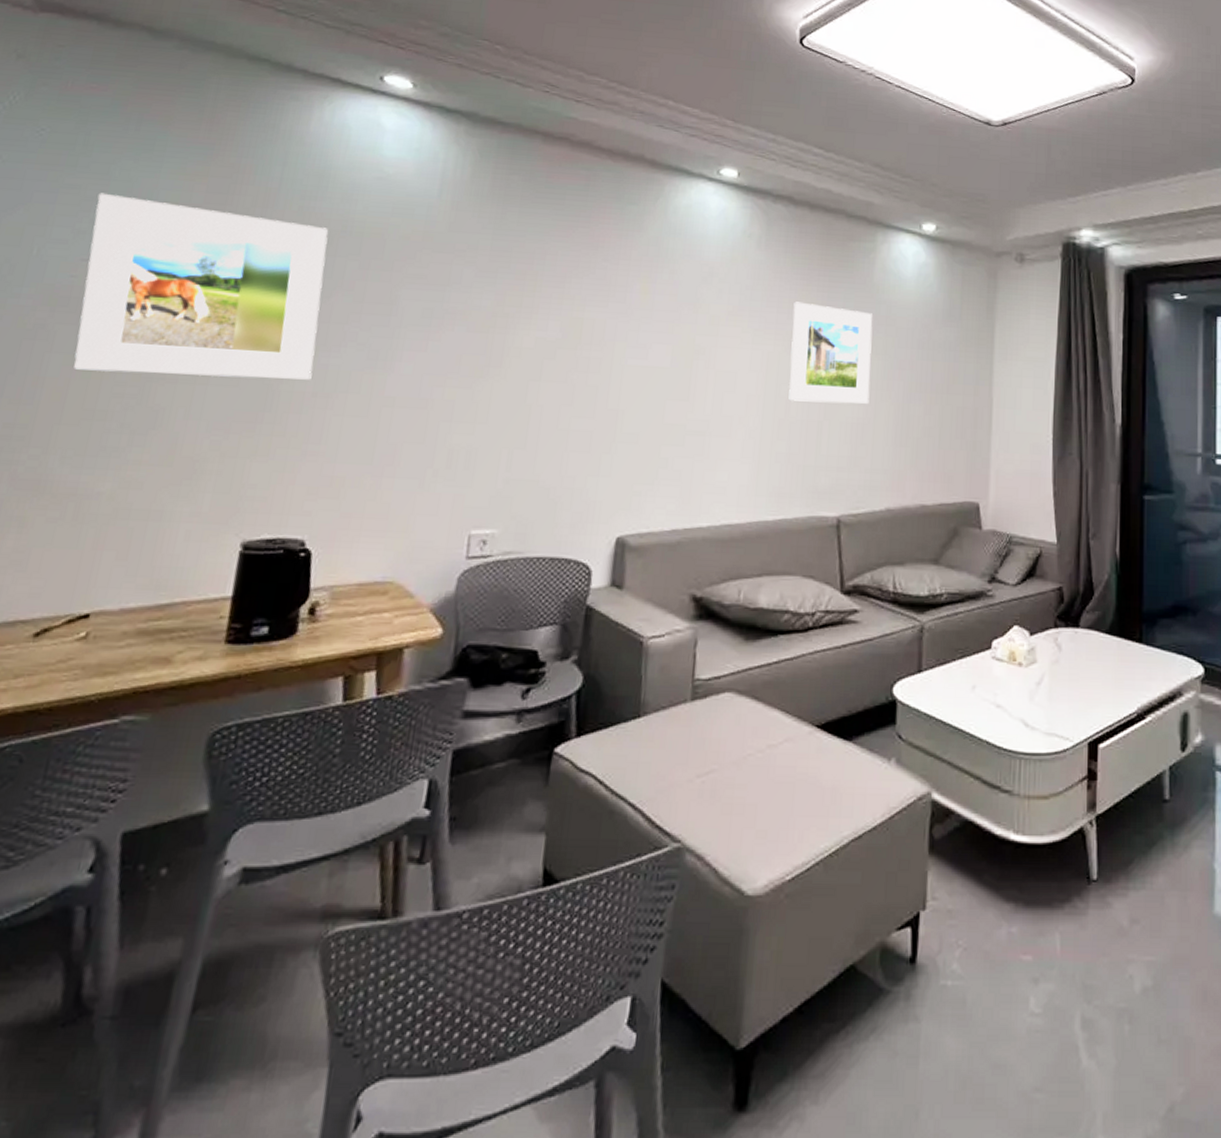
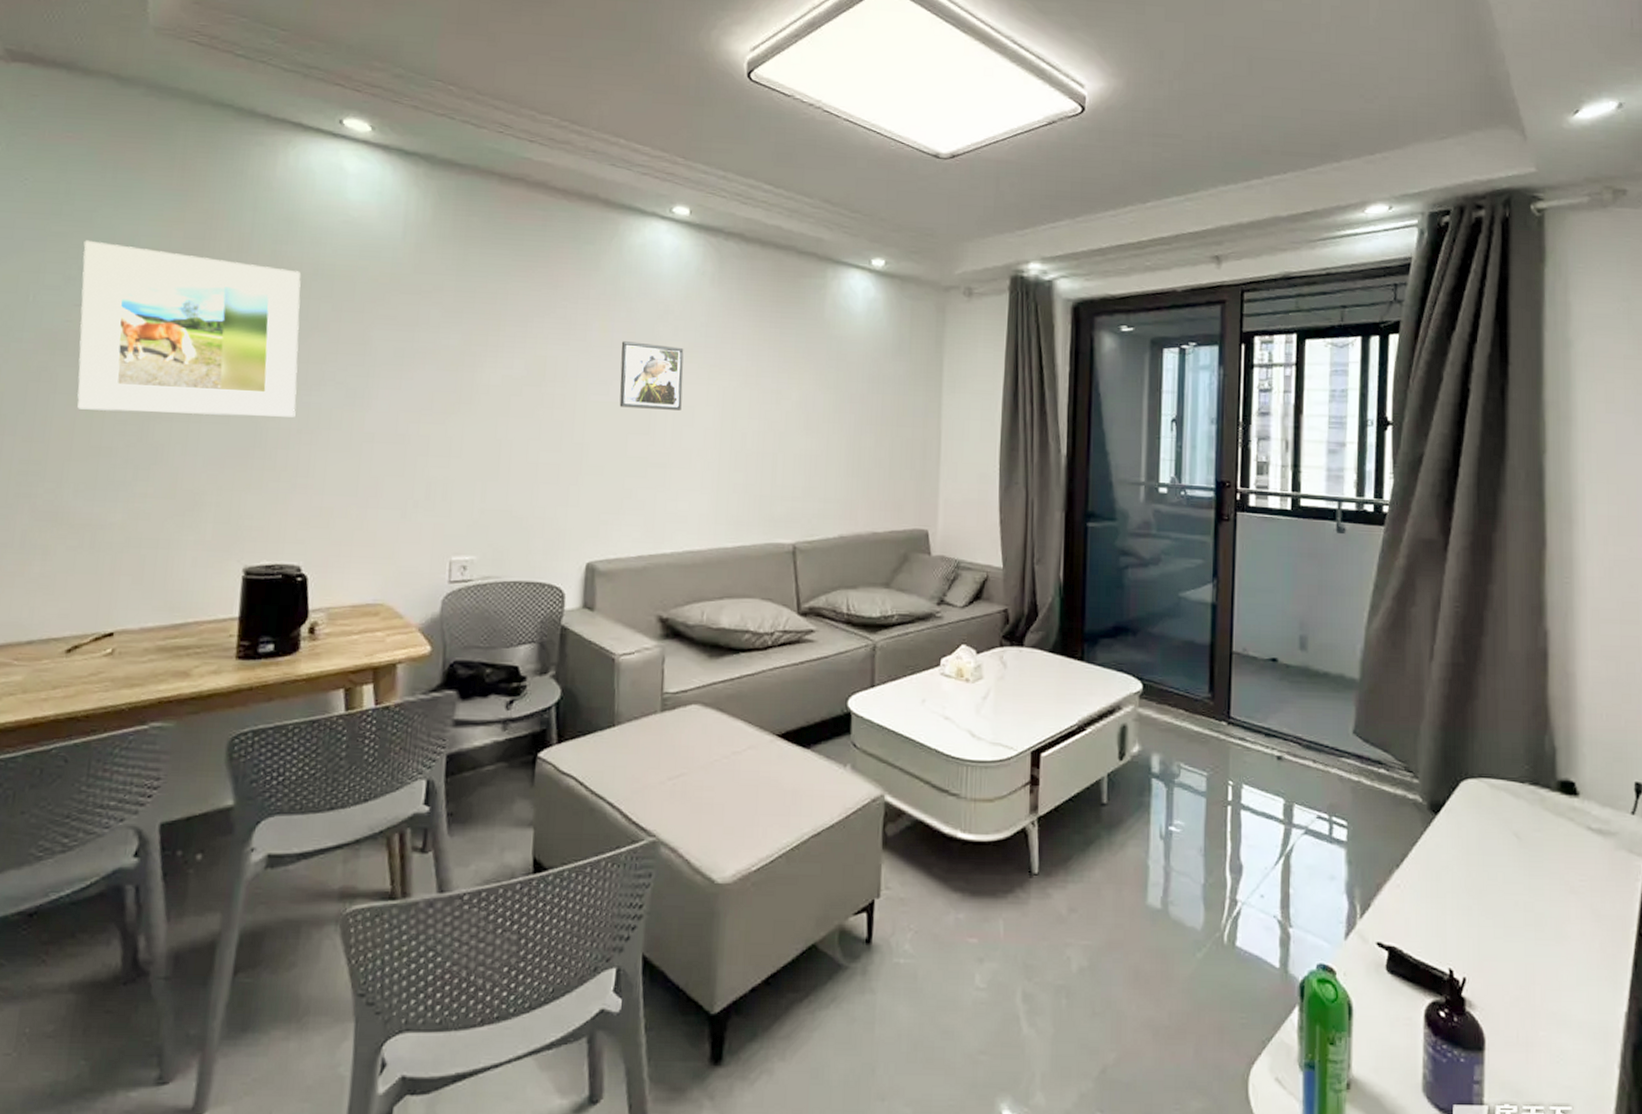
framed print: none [658,304,728,376] -> present [619,341,684,410]
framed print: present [788,301,873,404] -> none [744,338,824,437]

